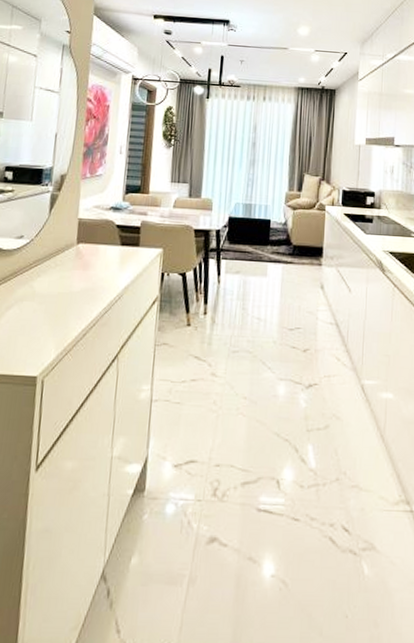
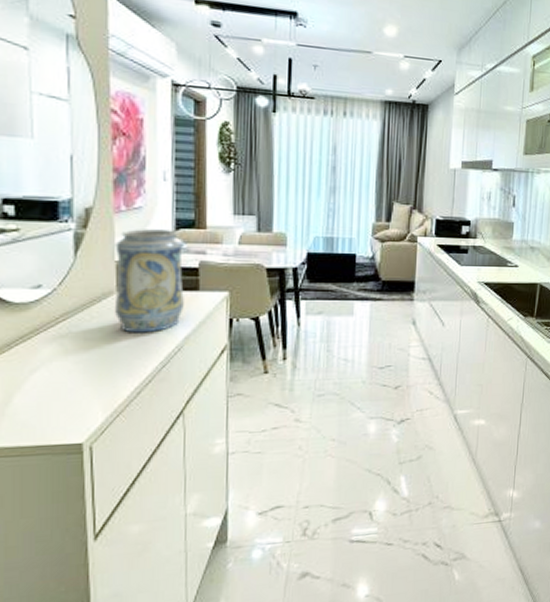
decorative vase: none [73,192,131,281] -> present [114,229,184,333]

